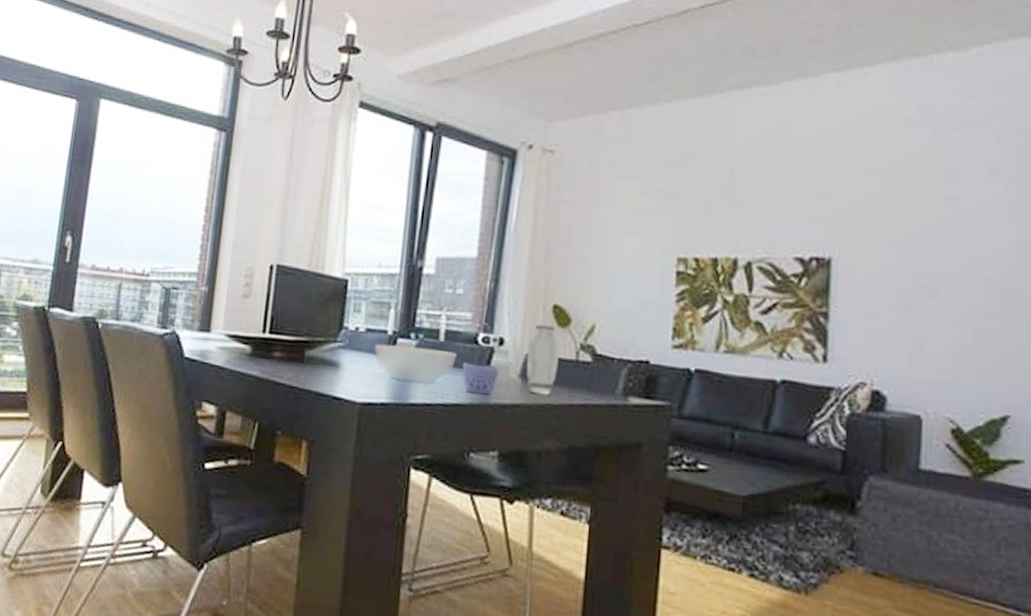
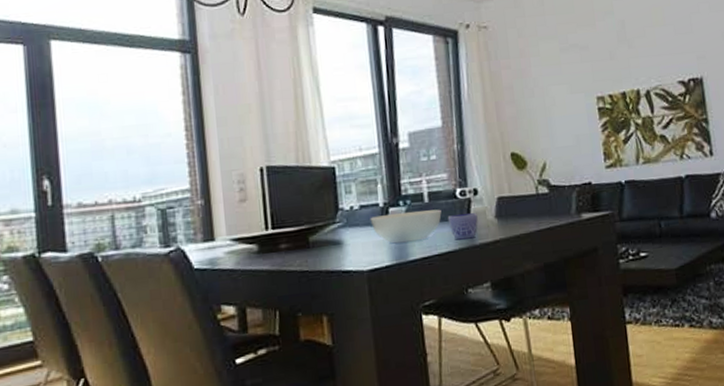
vase: present [526,325,560,396] -> none [497,171,525,229]

